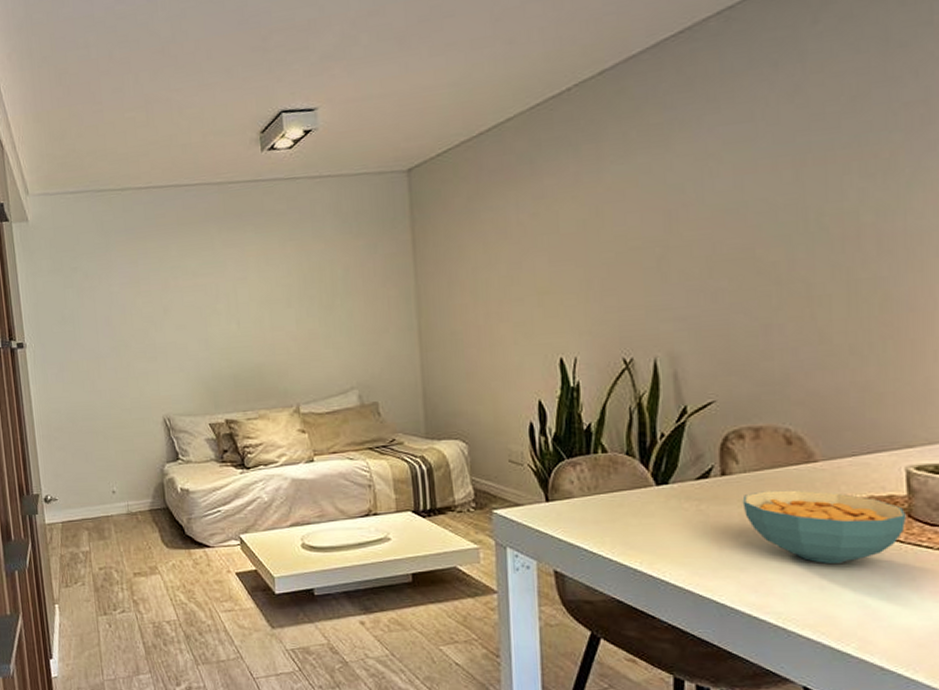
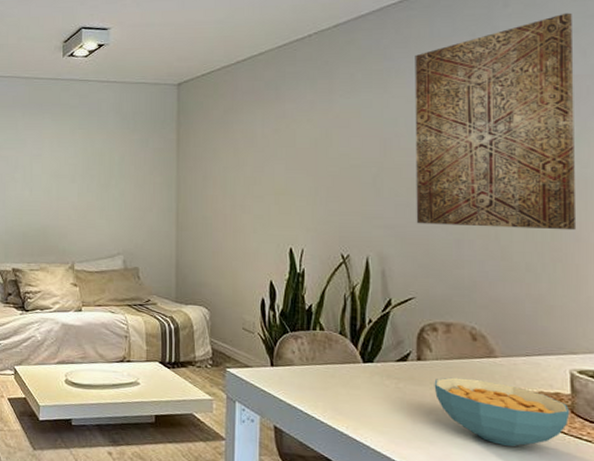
wall art: none [702,21,911,312] -> present [415,12,577,231]

